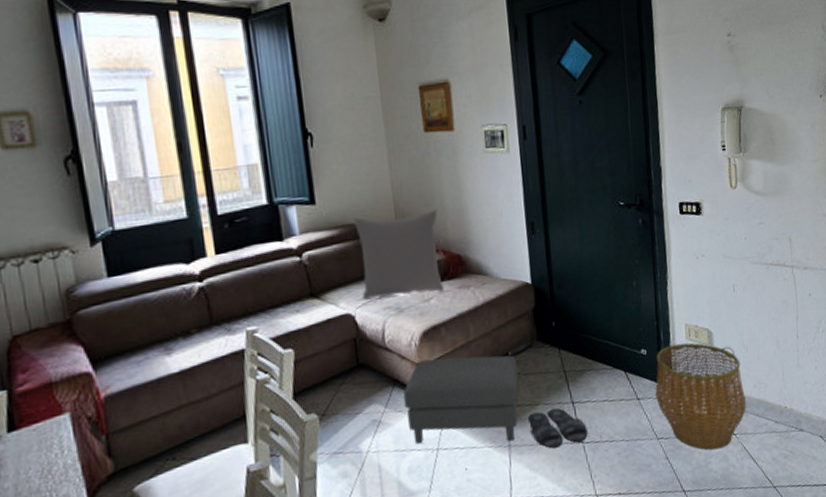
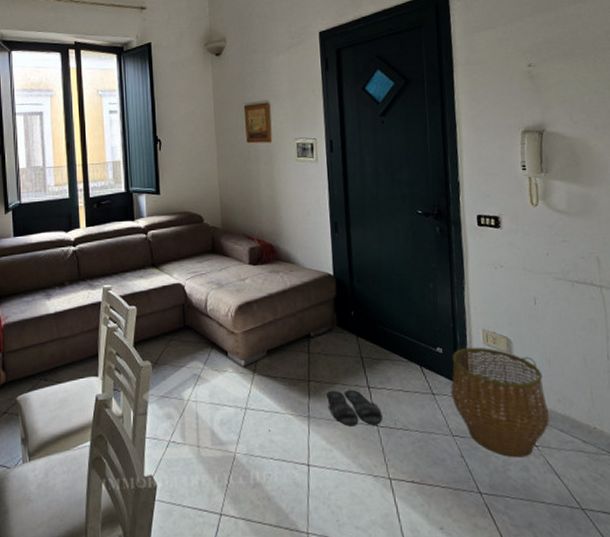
pillow: present [353,209,445,300] -> none [187,205,258,274]
ottoman: present [403,355,519,444] -> none [219,329,319,413]

